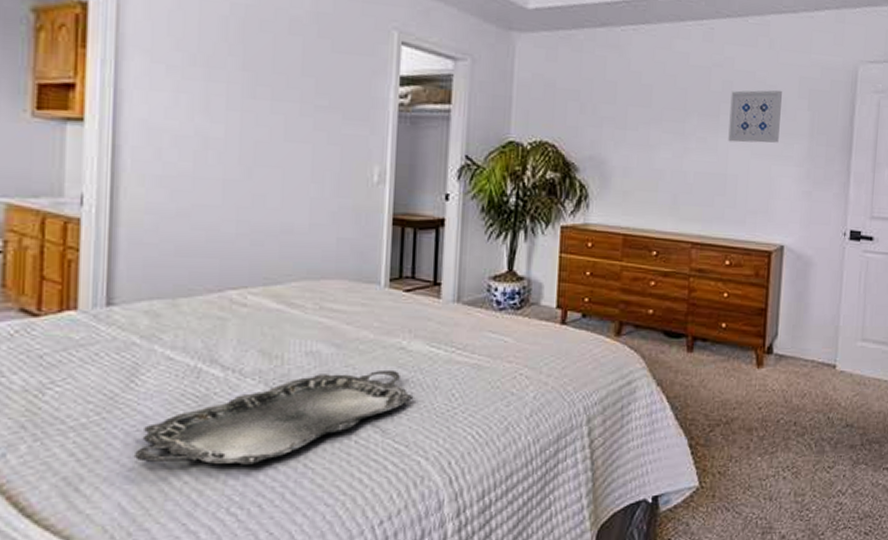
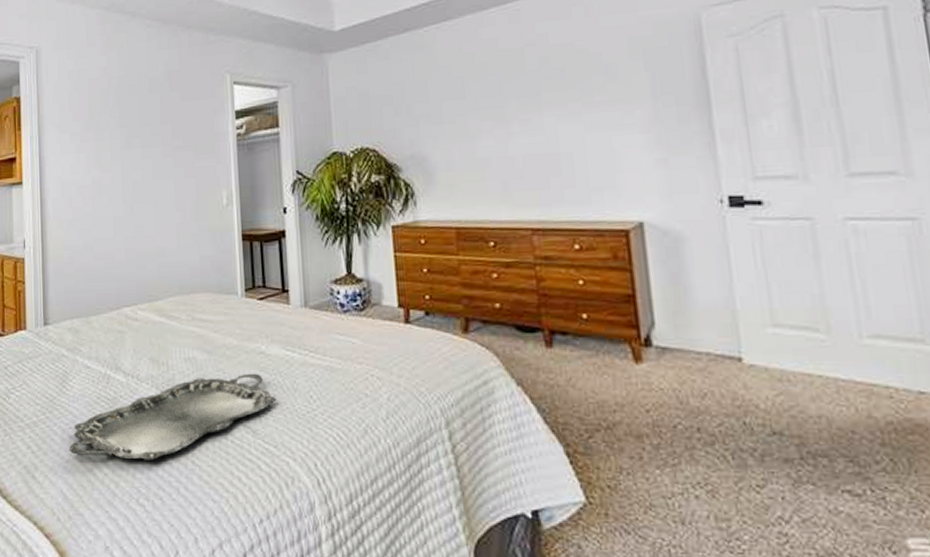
wall art: present [728,90,782,143] -> none [550,55,615,119]

